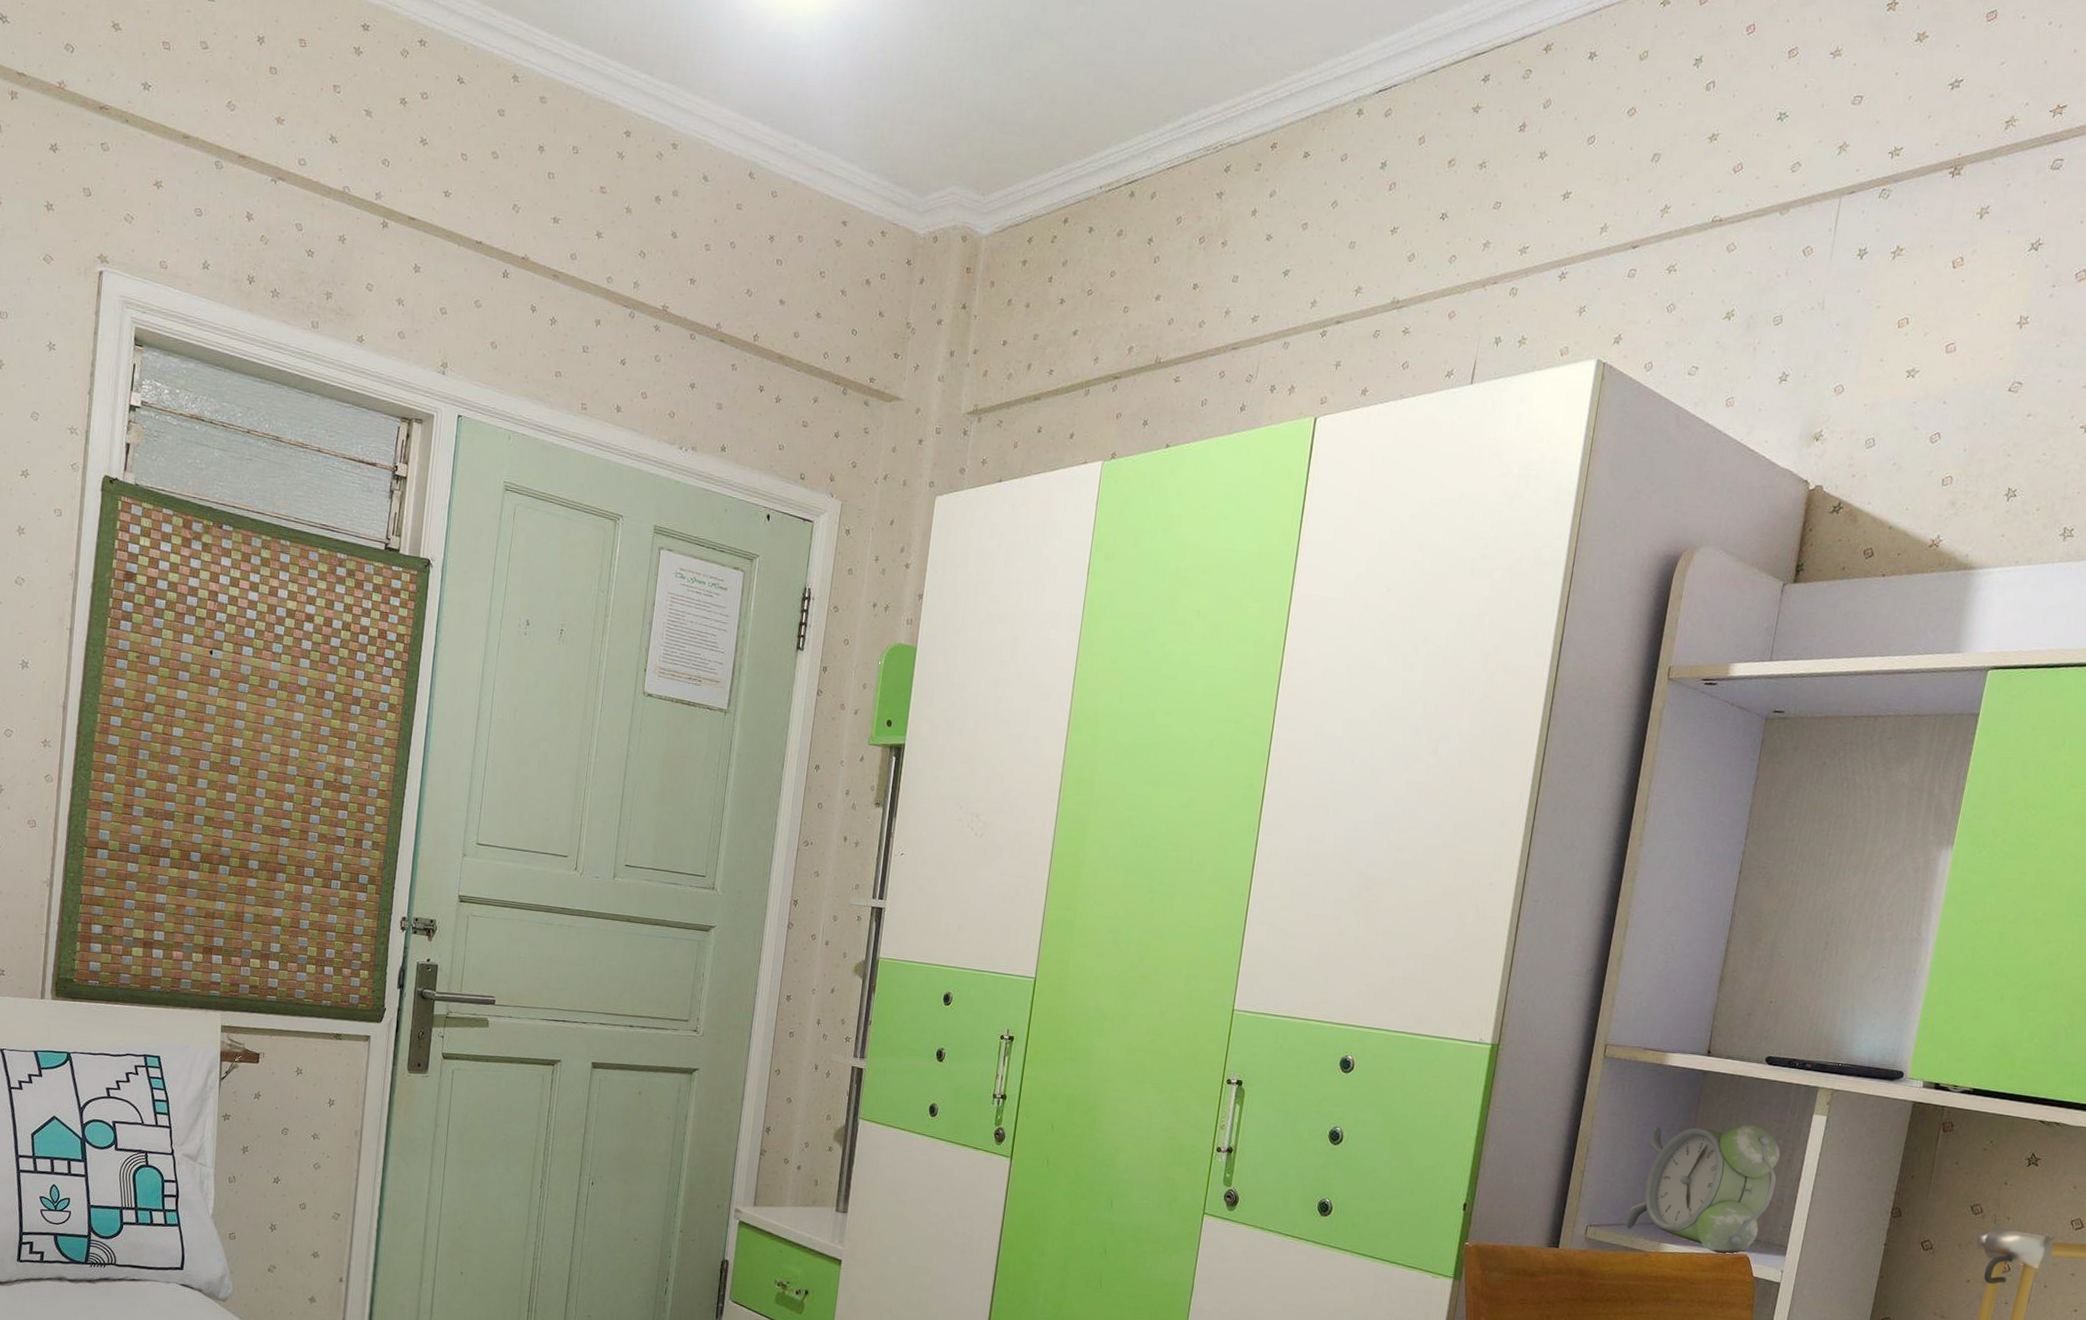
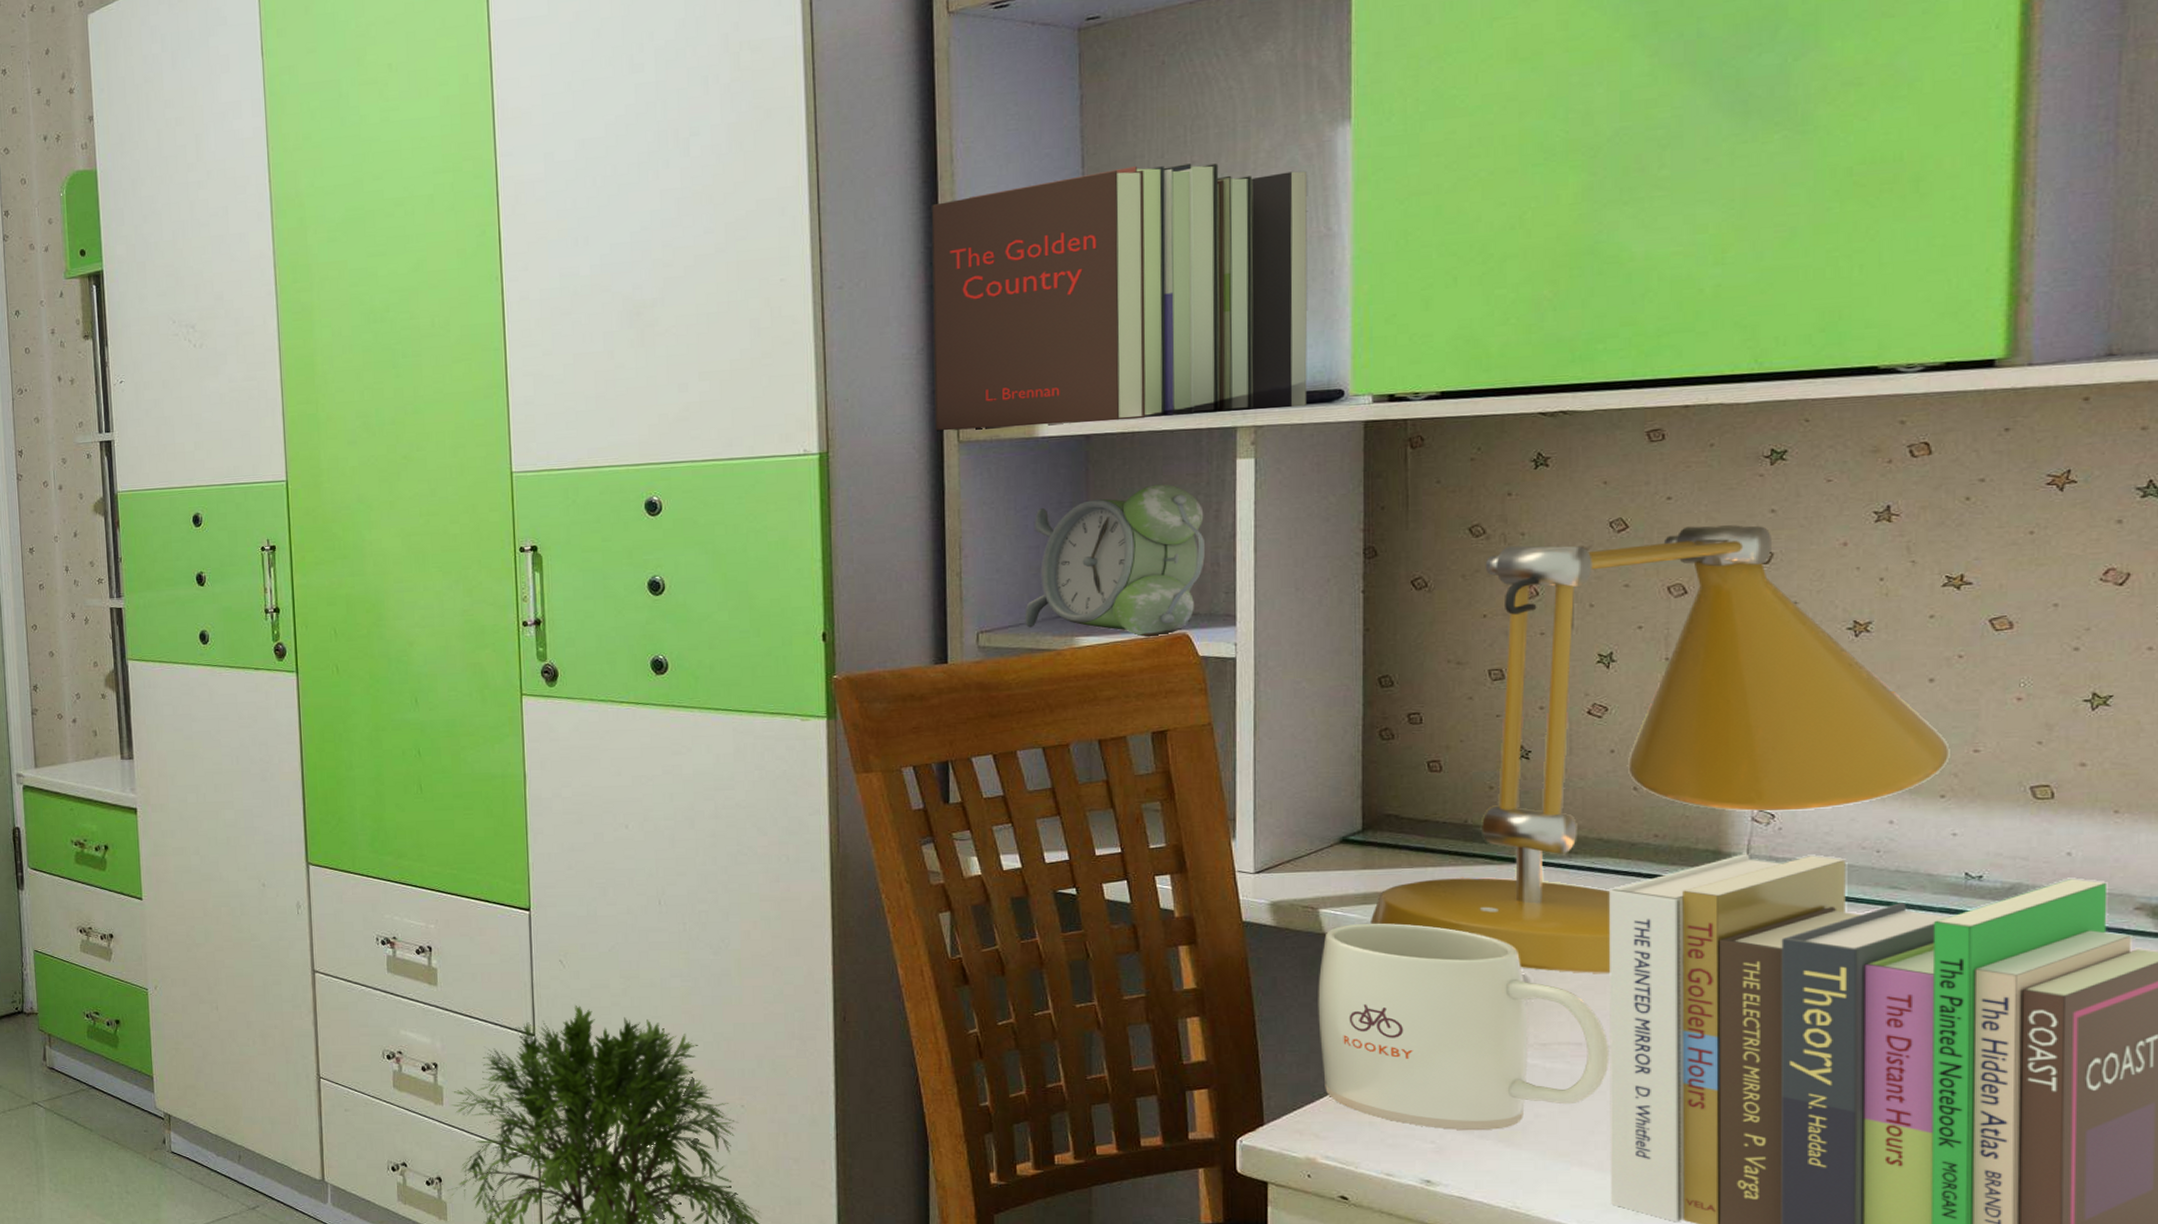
books: none [1588,844,1912,1080] -> present [931,163,1307,431]

